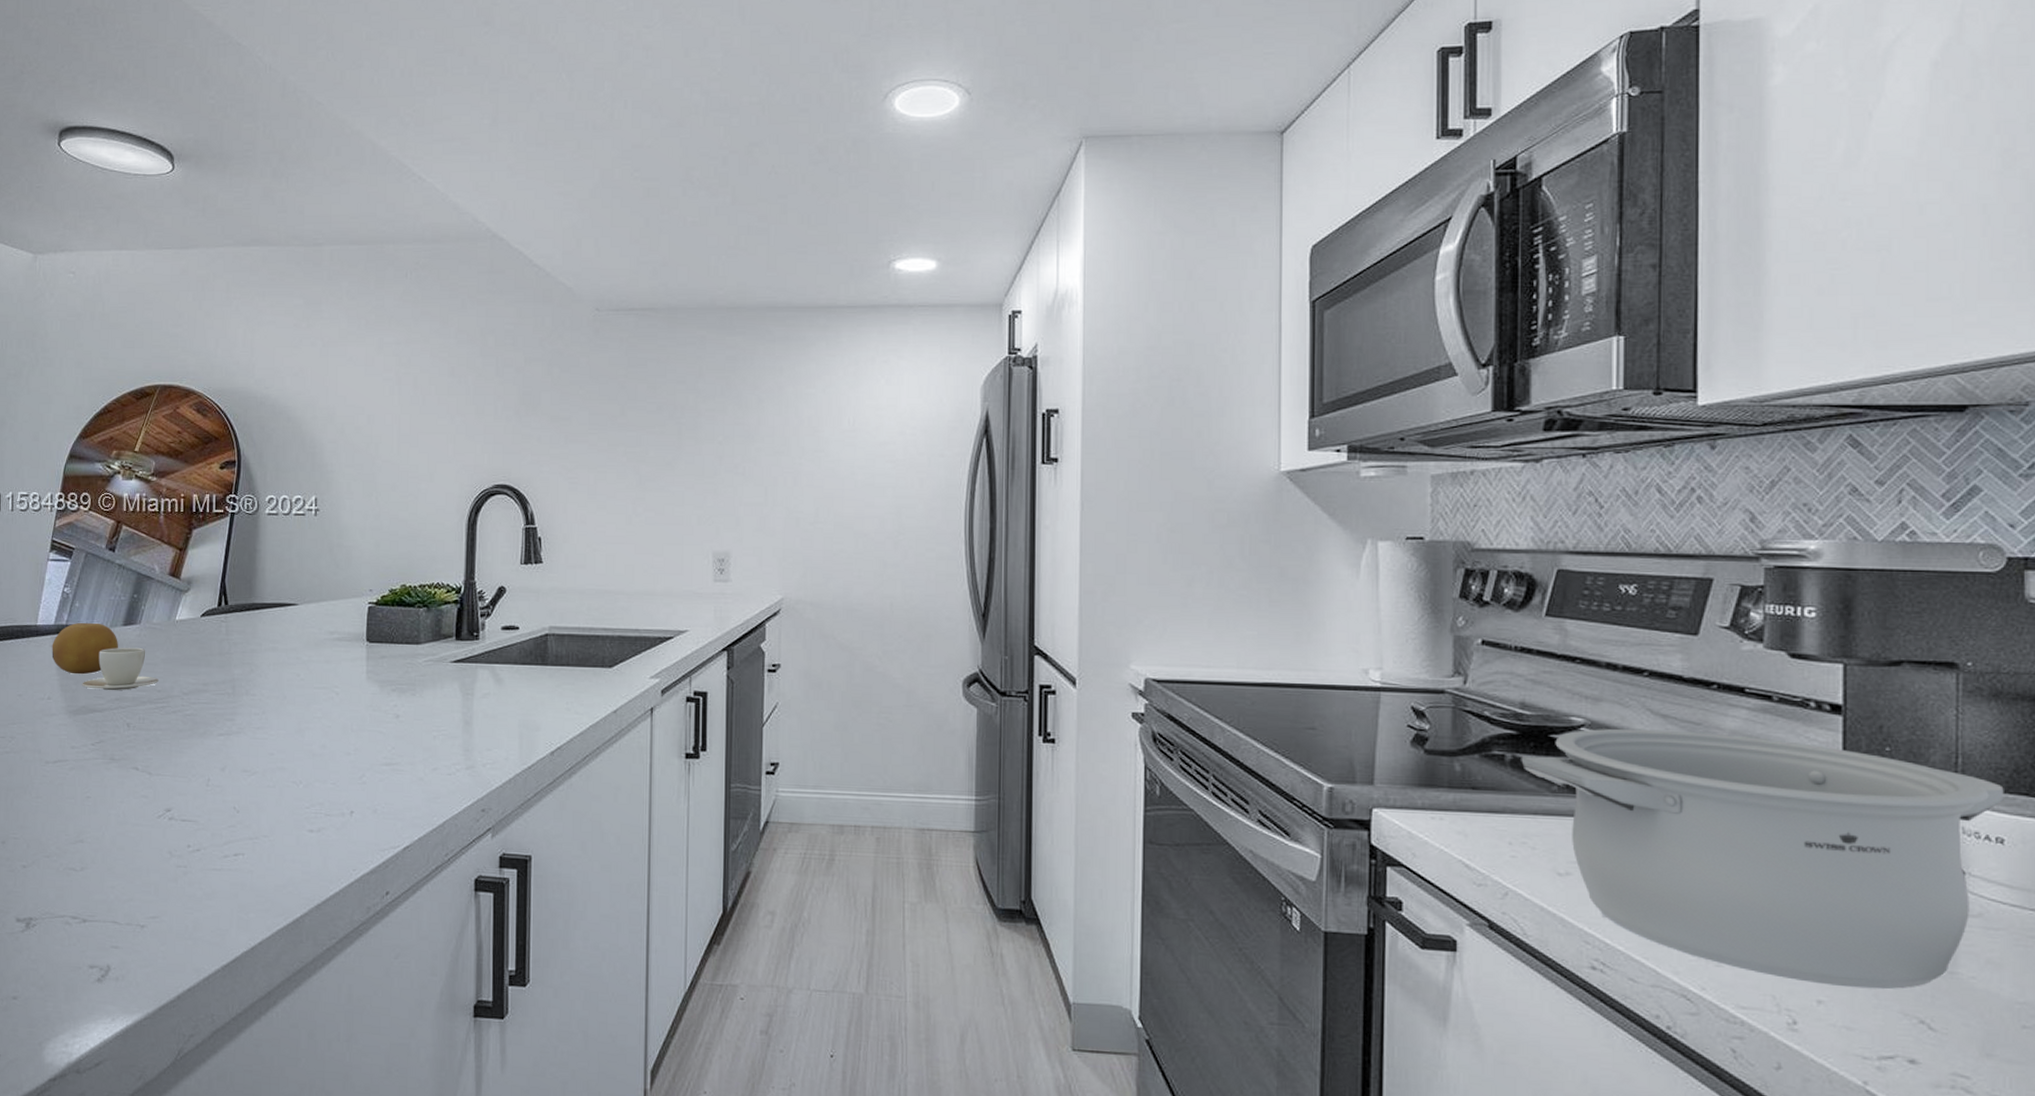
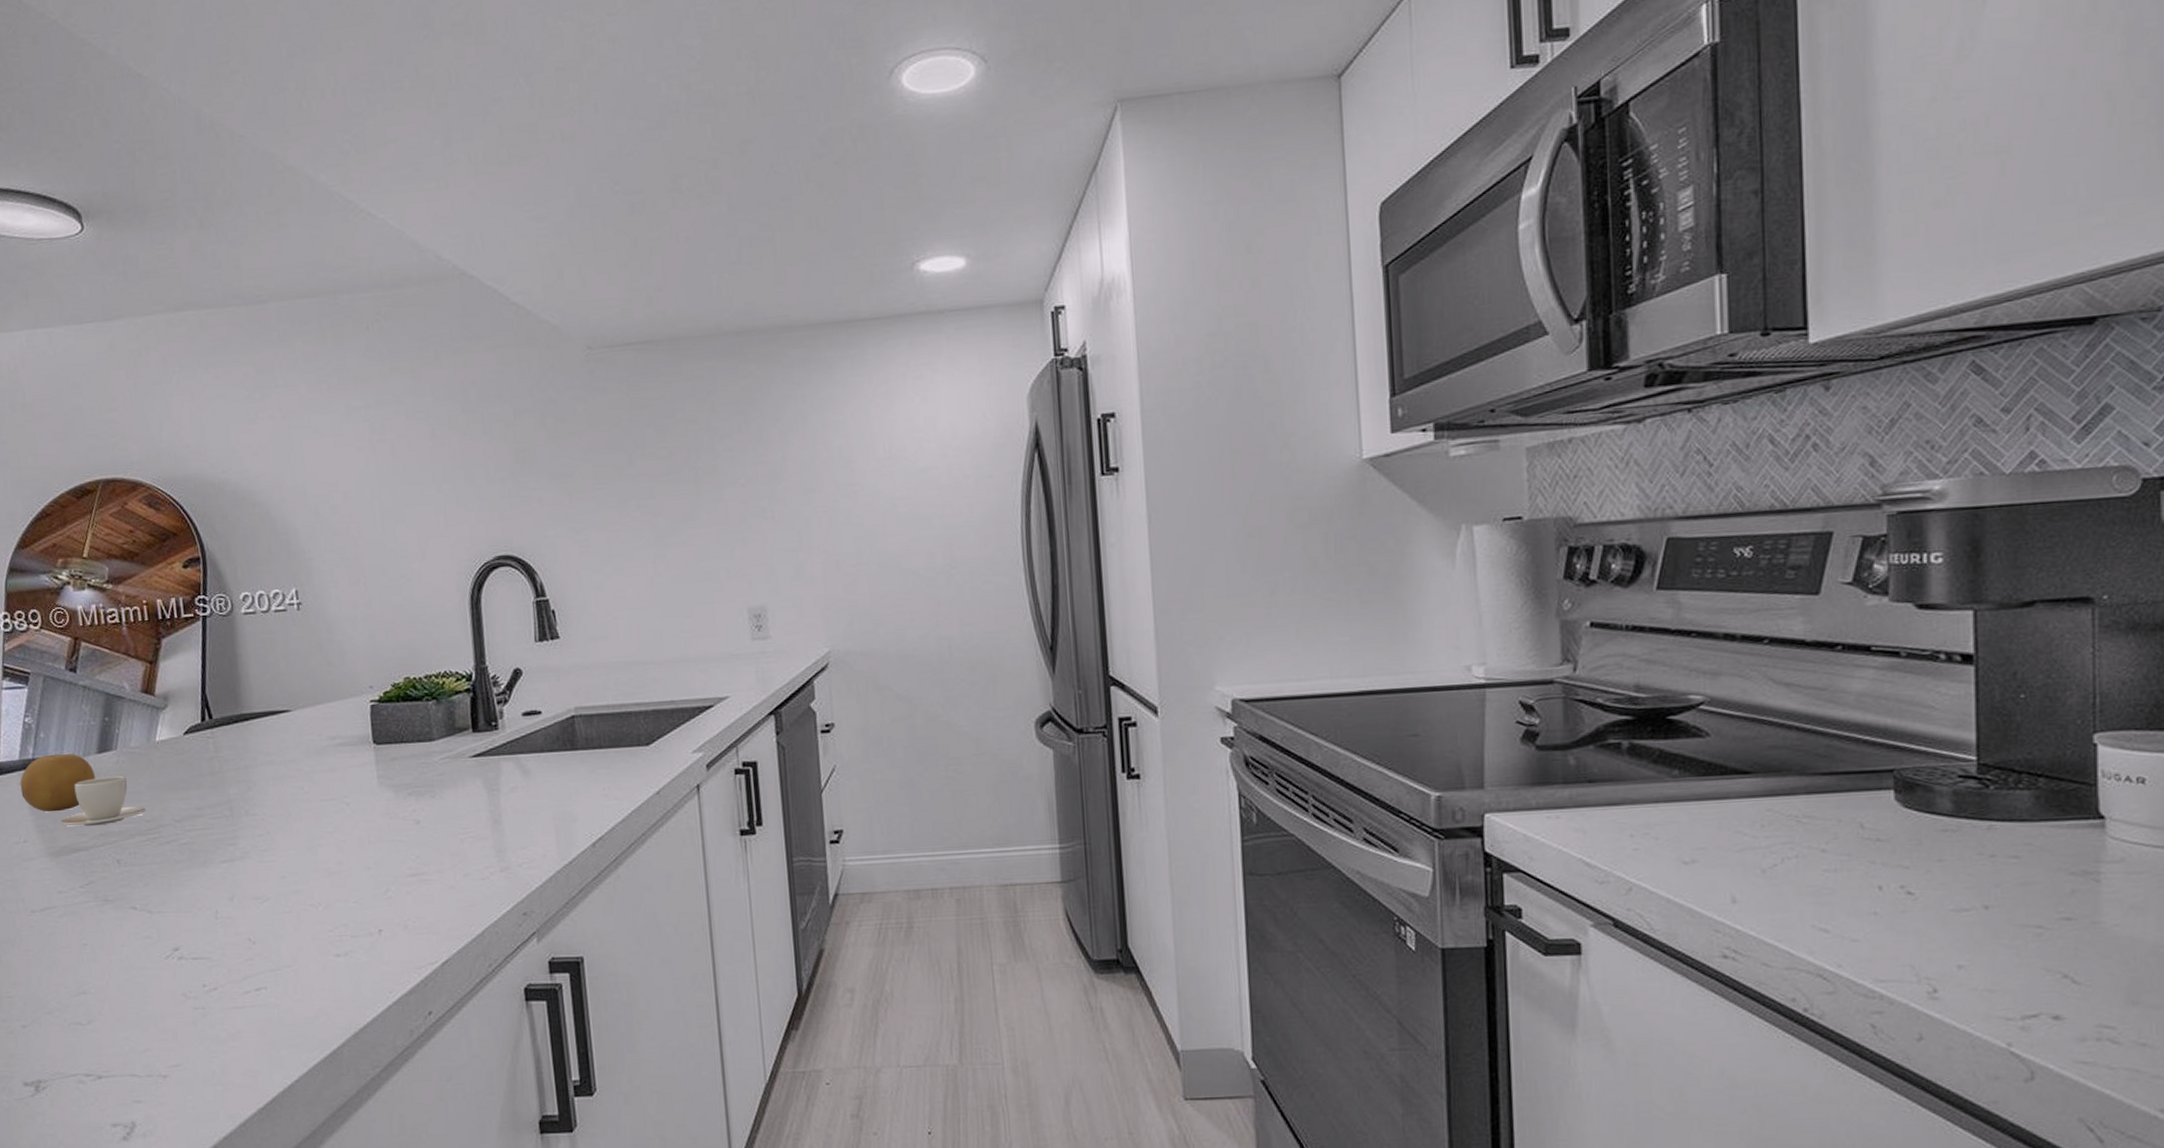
cooking pot: present [1521,728,2004,990] -> none [1638,697,2144,949]

